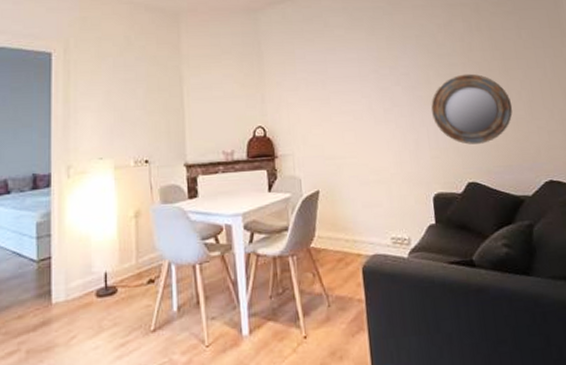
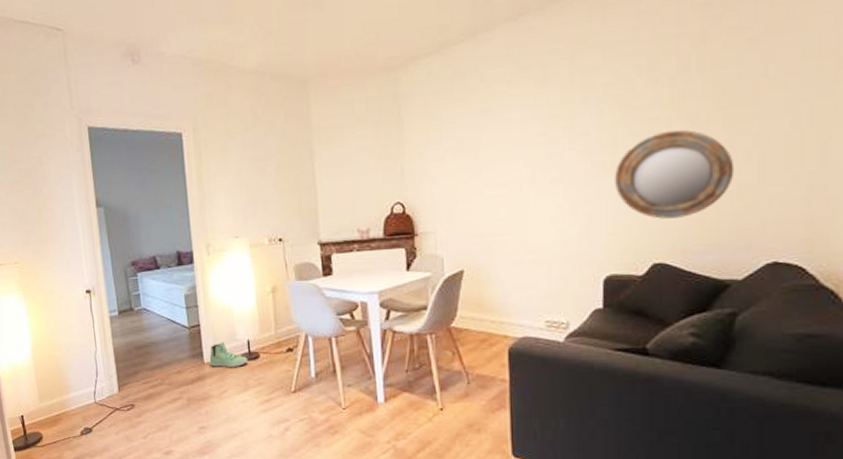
sneaker: none [58,275,104,308] -> present [209,341,248,368]

